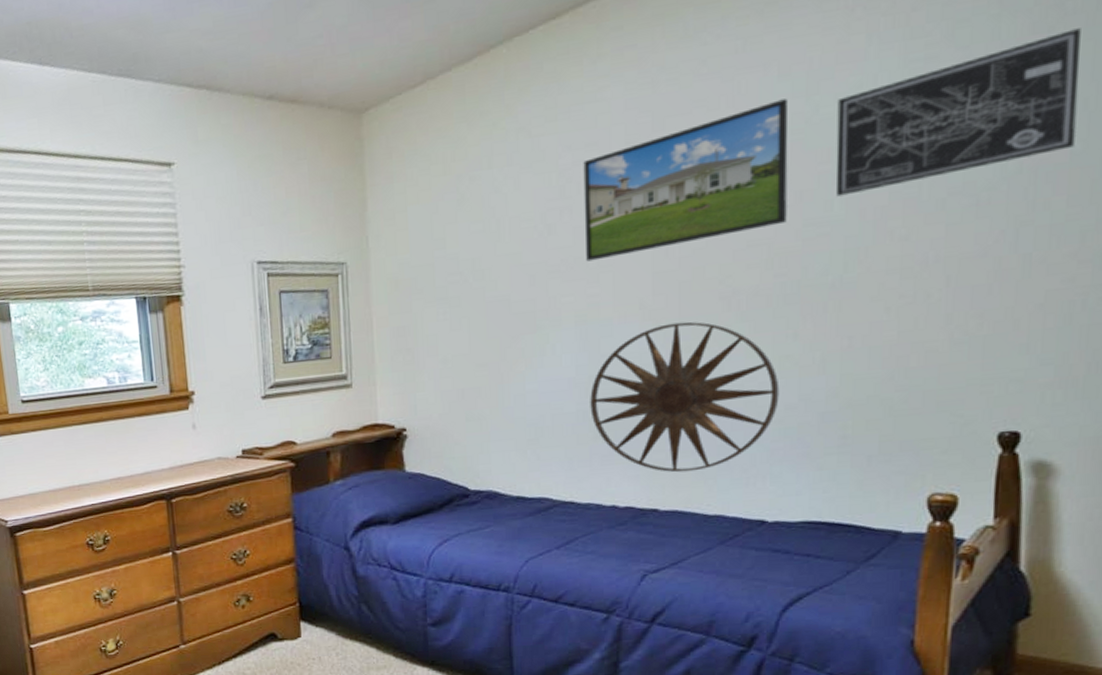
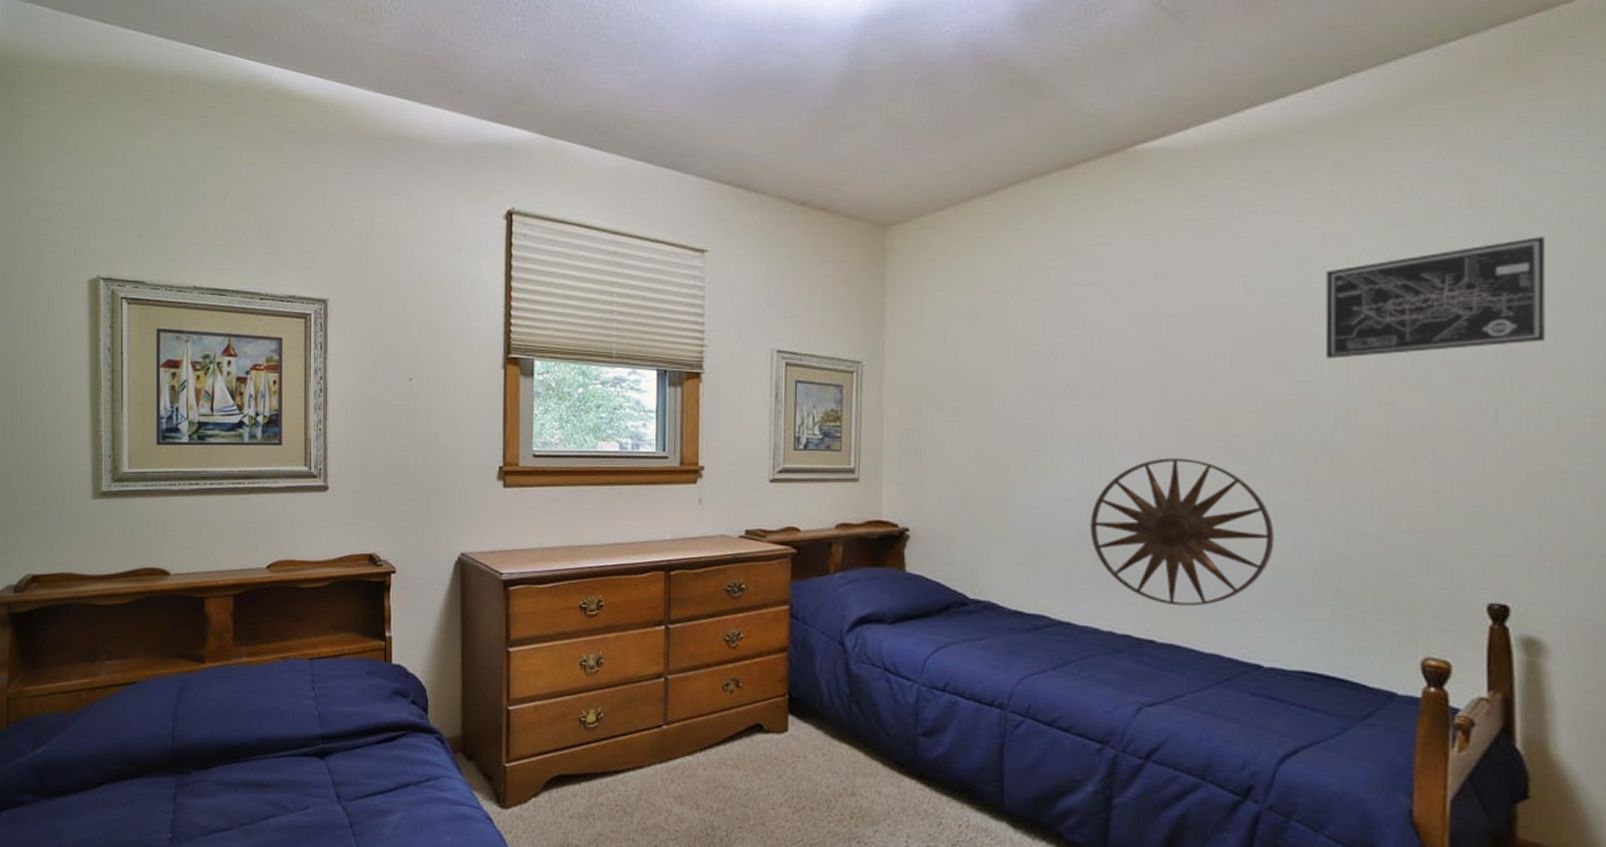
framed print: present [583,98,789,262] -> none [1089,264,1281,390]

